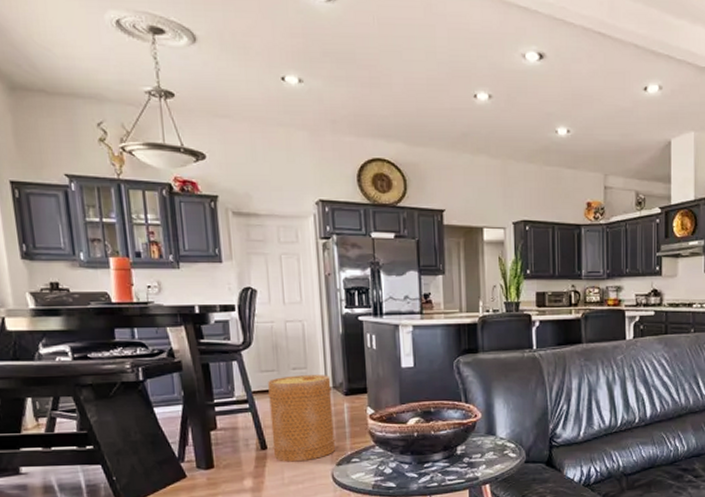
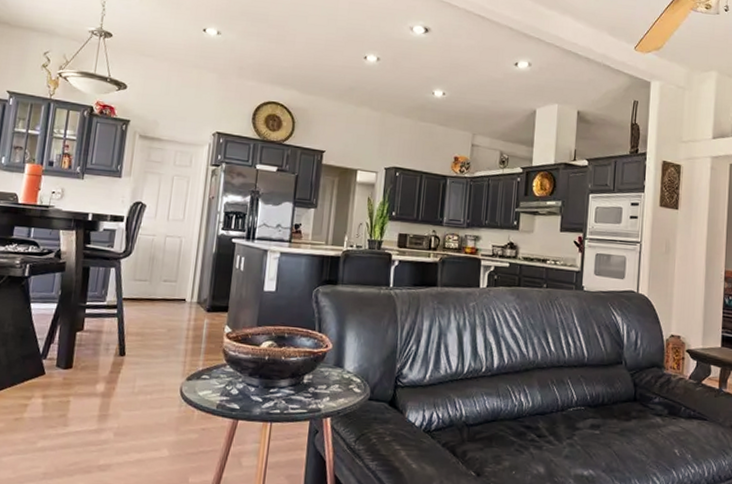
basket: present [267,375,336,462] -> none [129,287,197,372]

